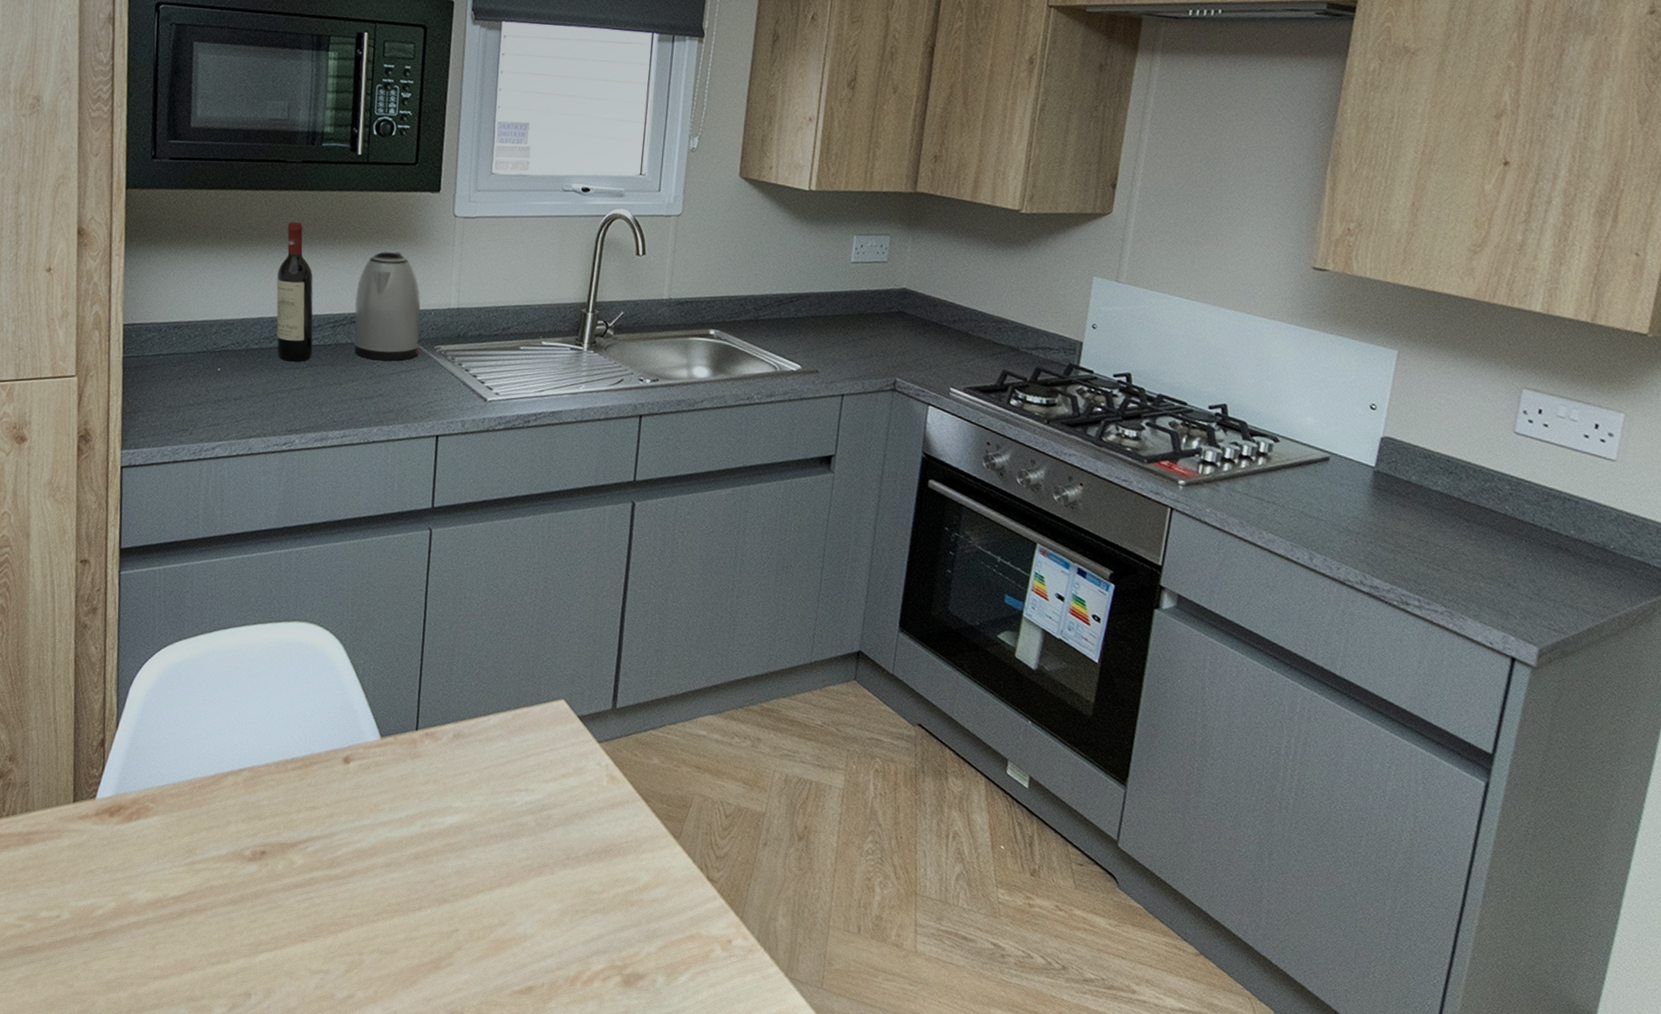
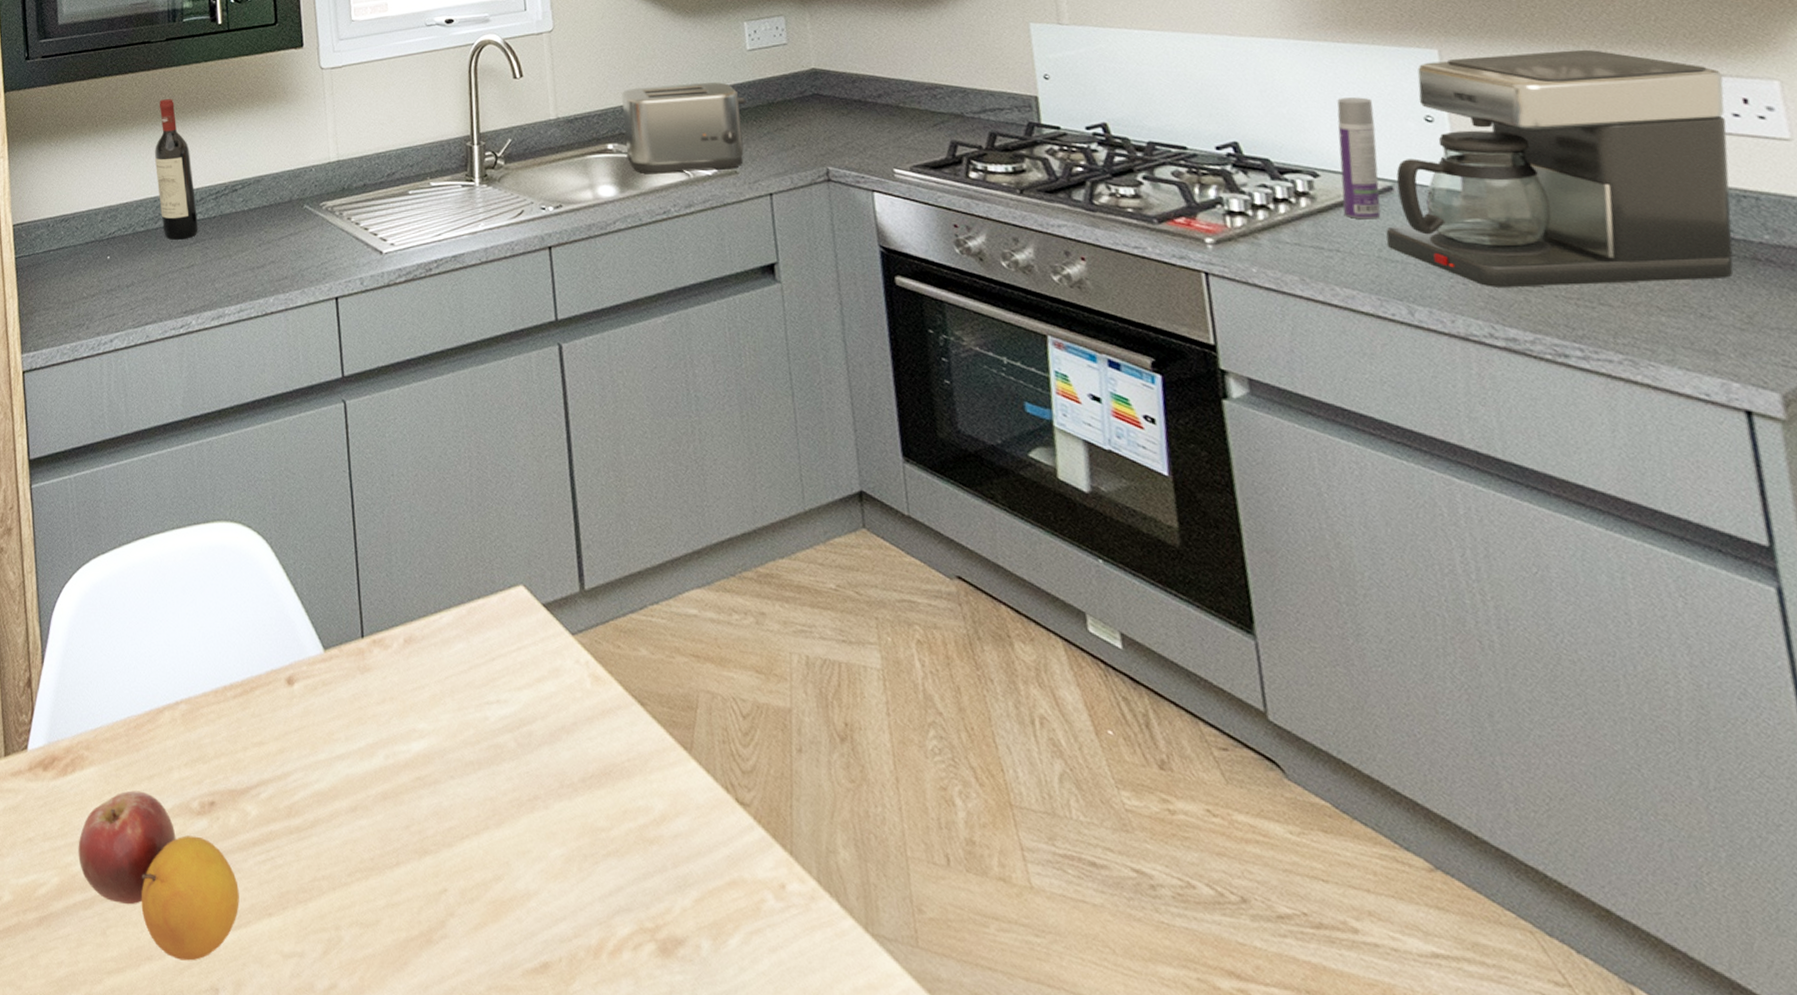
fruit: none [135,838,227,928] -> present [78,790,176,905]
fruit: none [189,876,279,973] -> present [141,835,240,961]
kettle: present [354,252,421,361] -> none [234,113,305,227]
toaster: none [724,281,840,367] -> present [622,82,747,173]
aerosol can: none [1288,380,1337,482] -> present [1337,97,1381,220]
coffee maker: none [1310,360,1588,560] -> present [1385,49,1734,287]

